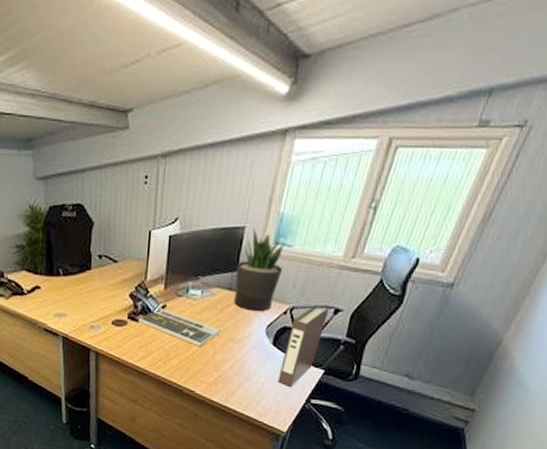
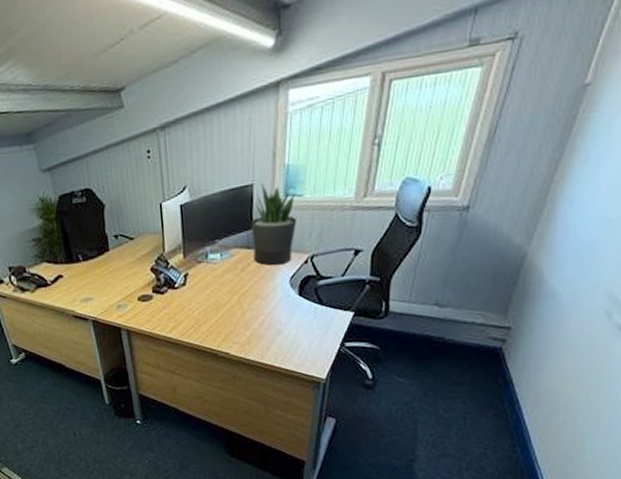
computer keyboard: present [137,308,222,348] -> none [162,277,247,310]
binder: present [277,304,330,387] -> none [309,249,350,334]

